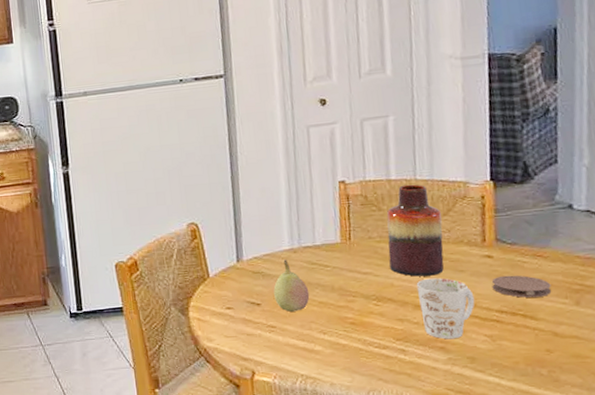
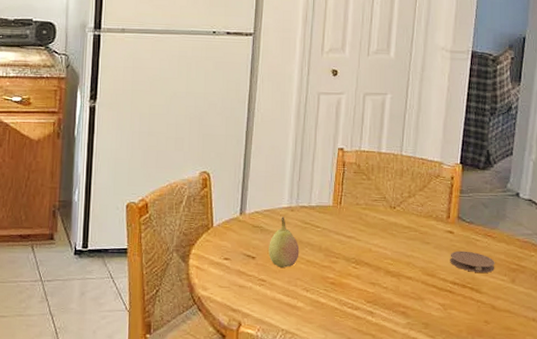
vase: present [387,184,444,277] -> none [371,158,418,245]
mug: present [416,278,475,340] -> none [390,247,435,305]

